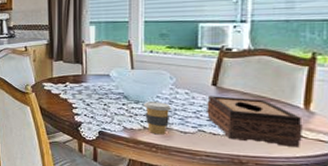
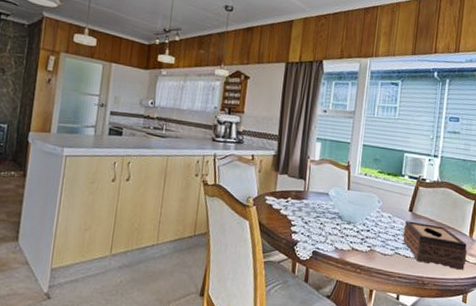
coffee cup: present [143,102,172,135] -> none [354,223,377,257]

